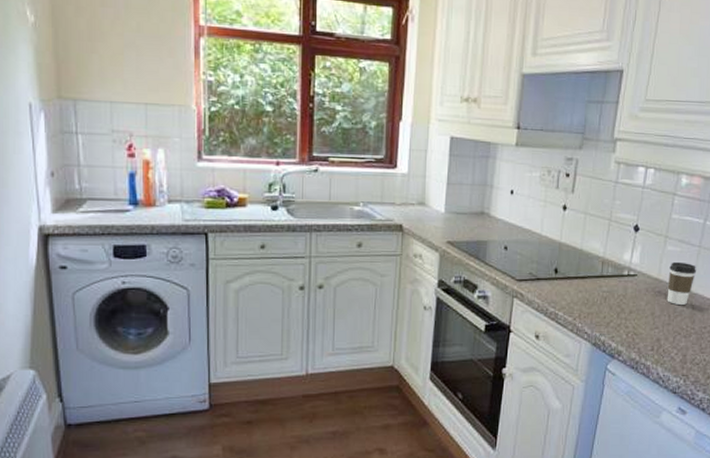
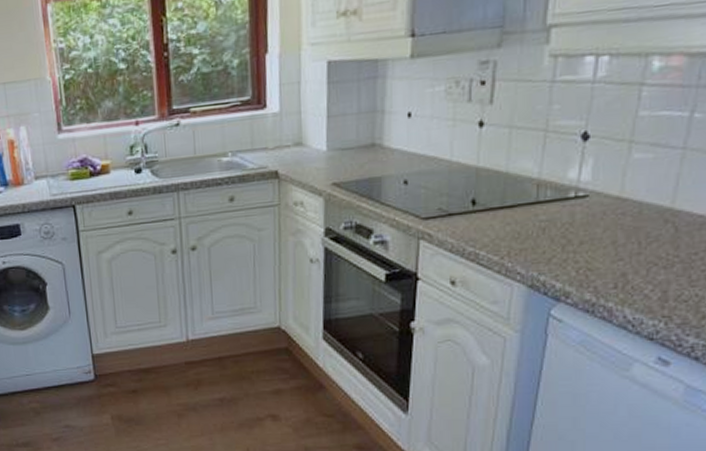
coffee cup: present [667,262,696,305] -> none [635,172,679,228]

